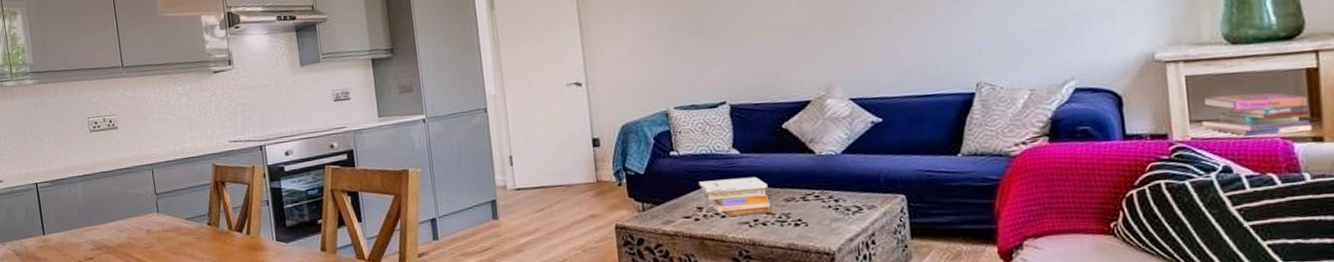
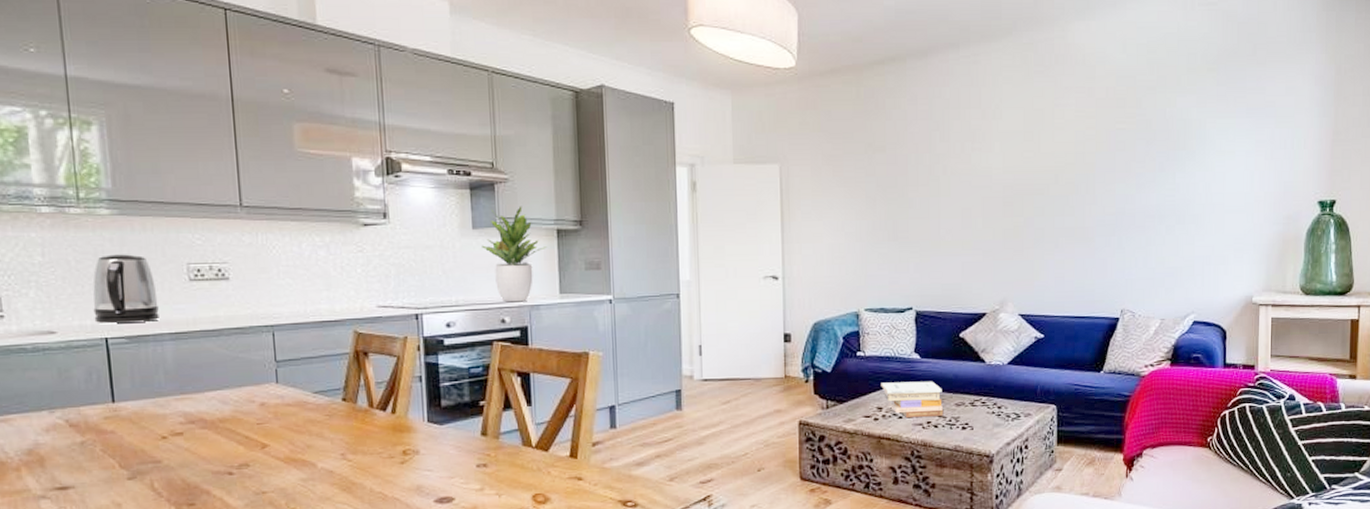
kettle: none [25,114,71,172] -> present [93,254,159,324]
potted plant: none [309,41,365,129] -> present [482,206,548,303]
books: present [1202,92,1313,136] -> none [1279,336,1350,371]

